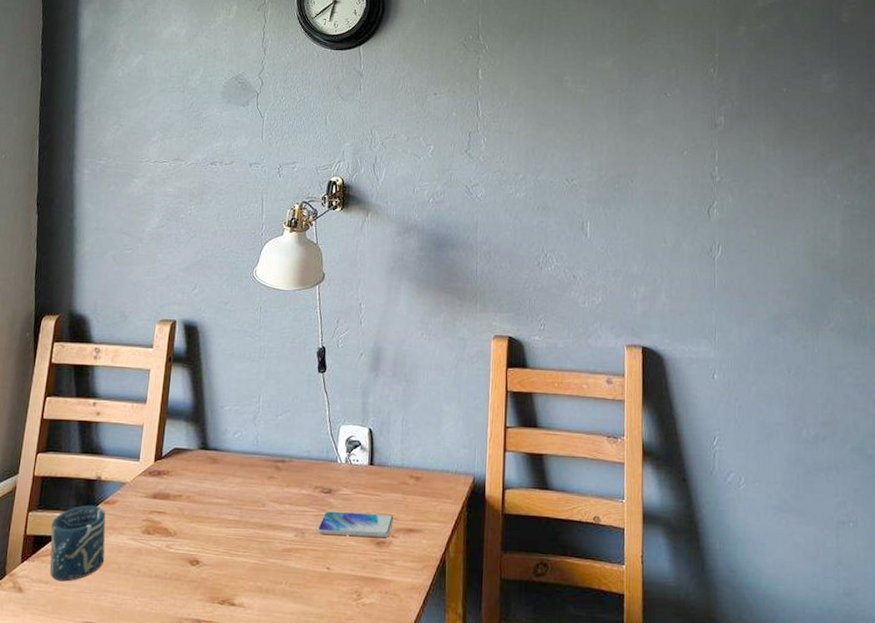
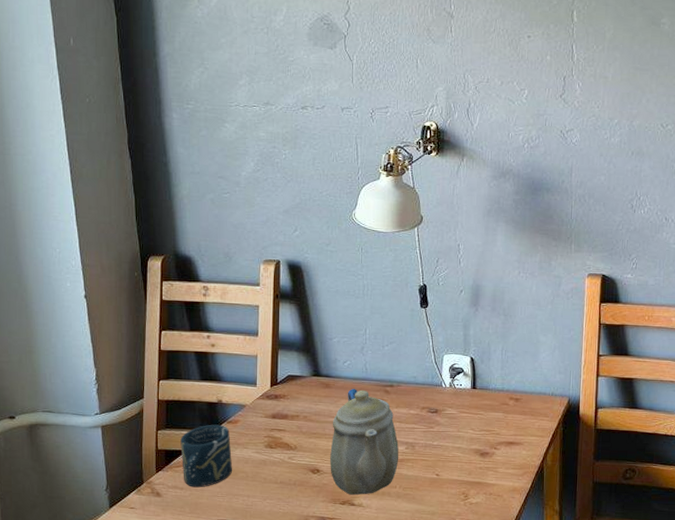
teapot: none [210,463,287,592] -> present [330,388,399,495]
smartphone: present [317,511,394,537] -> none [426,427,496,449]

